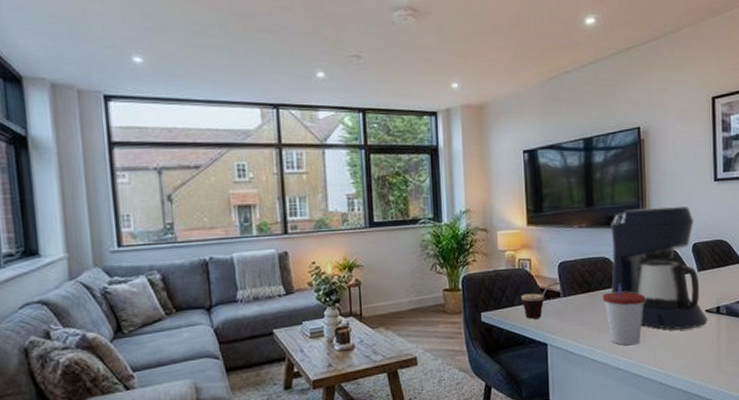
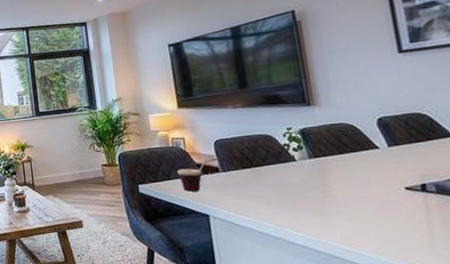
cup: present [602,283,646,346] -> none [267,159,322,221]
coffee maker: present [610,206,708,330] -> none [269,81,410,207]

